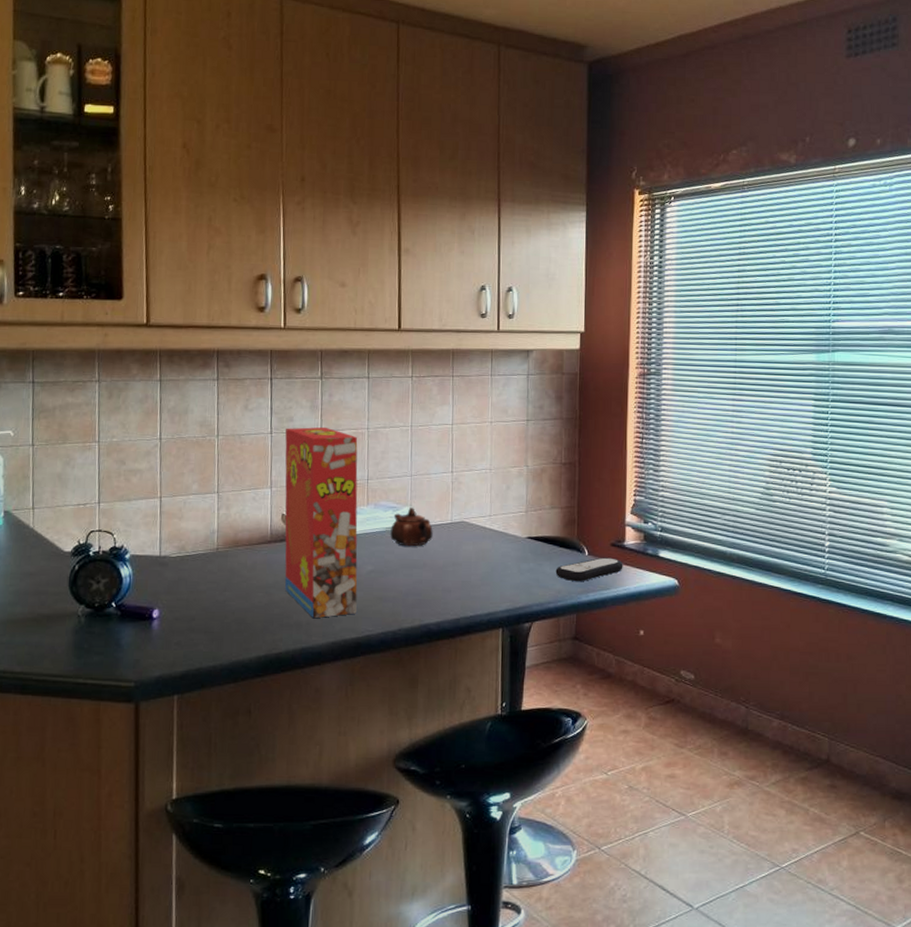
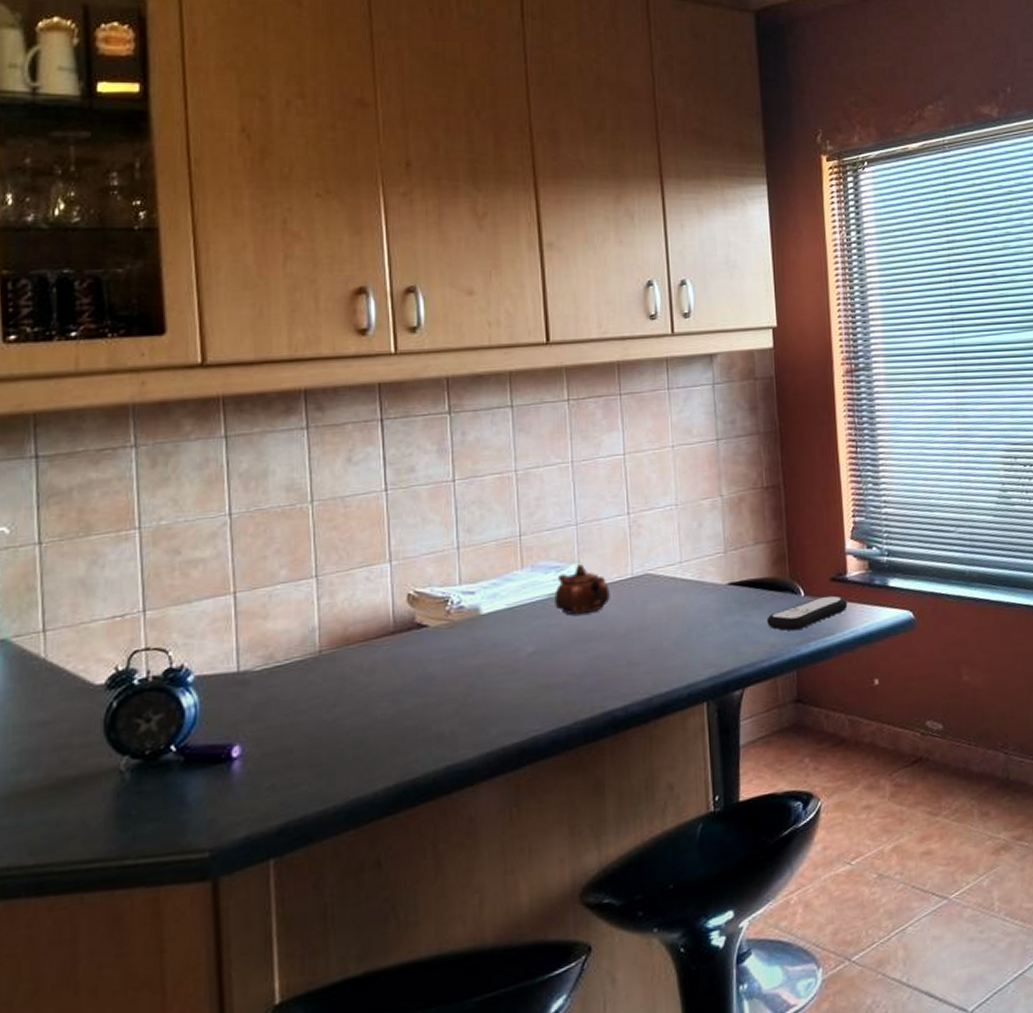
cereal box: present [285,426,358,619] -> none [406,474,517,726]

